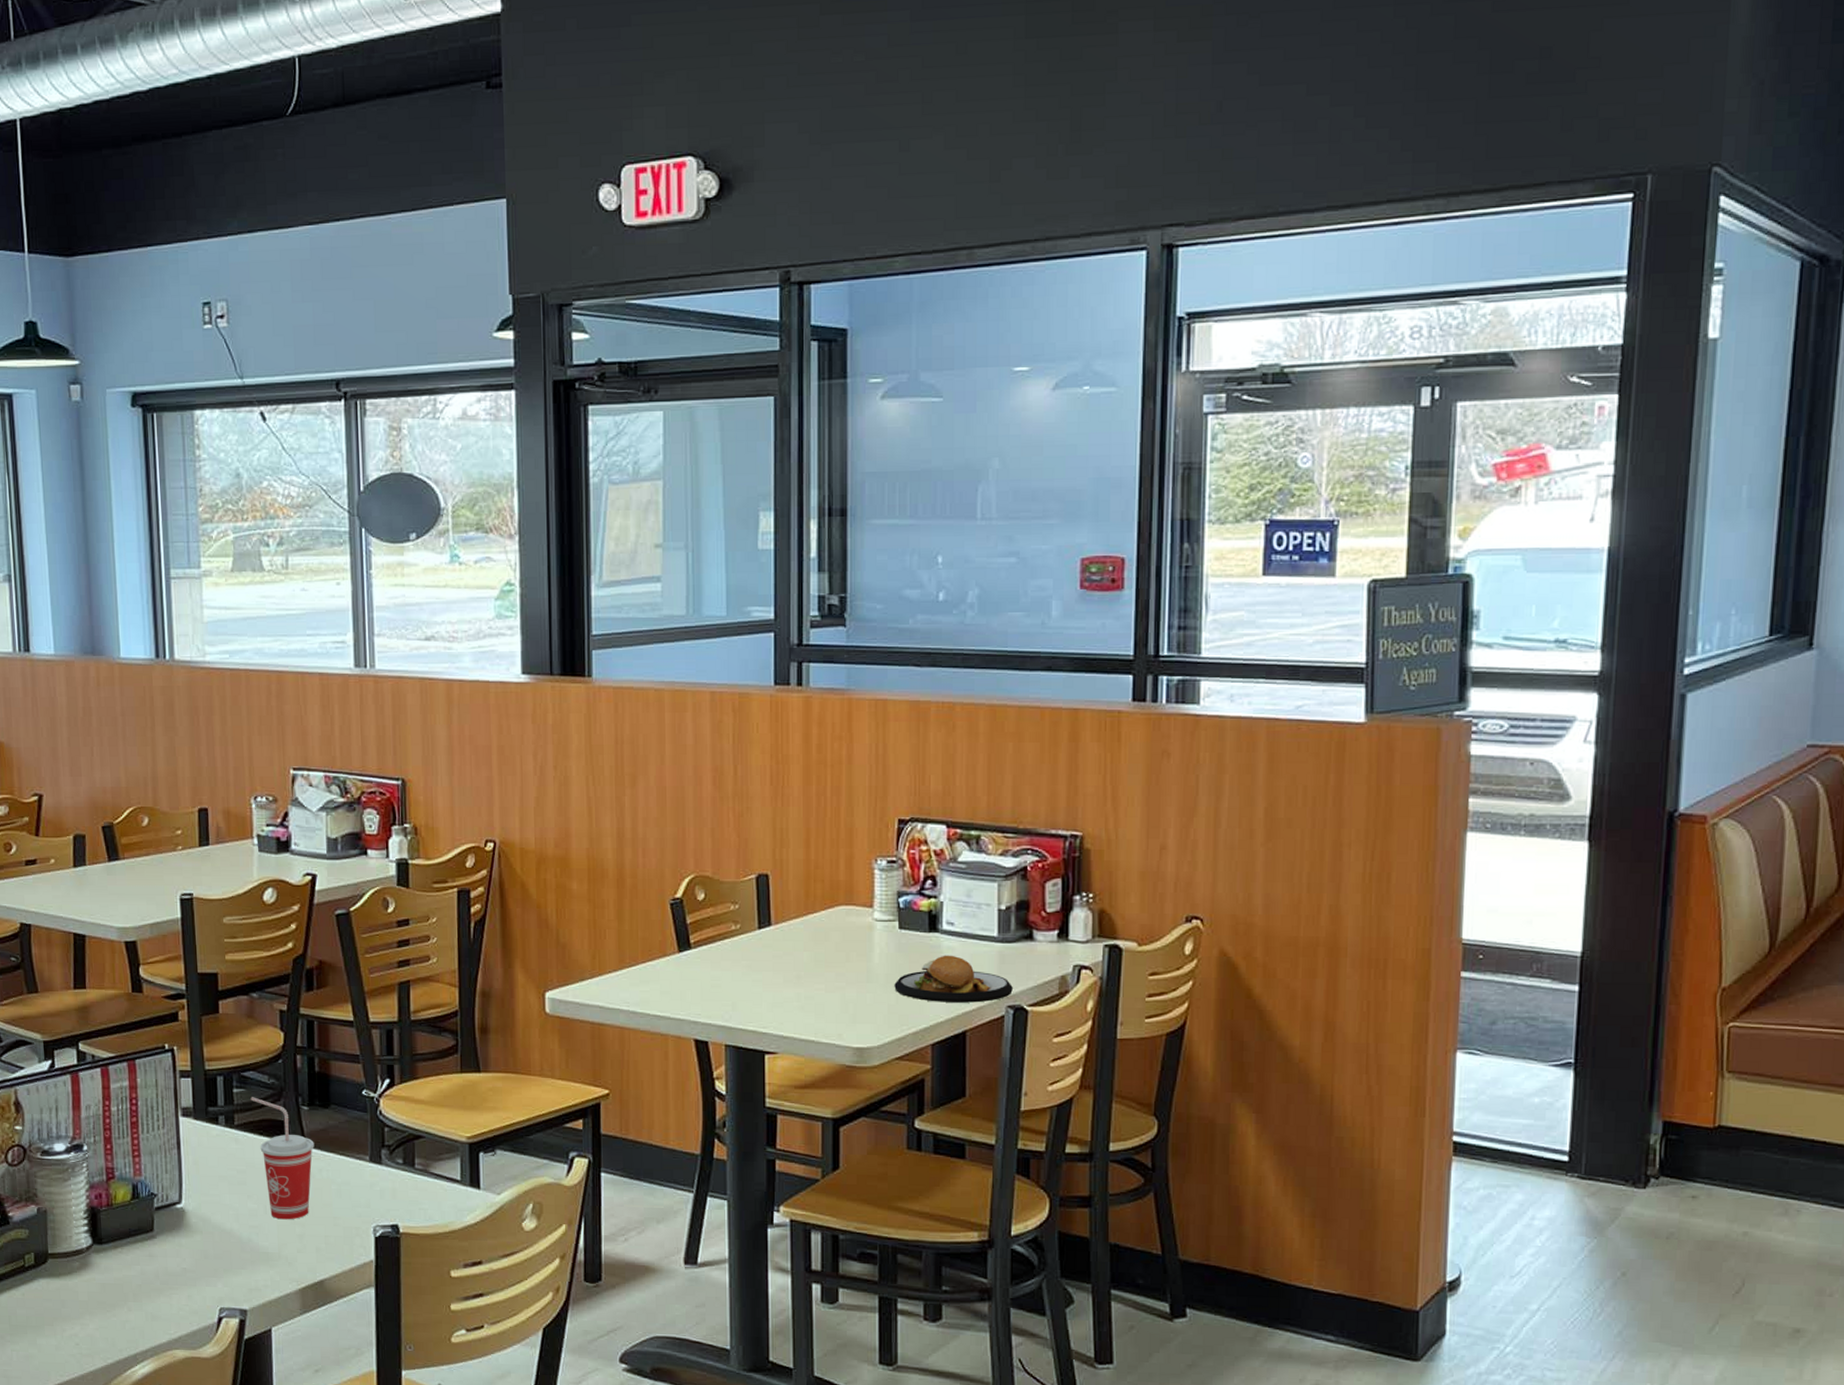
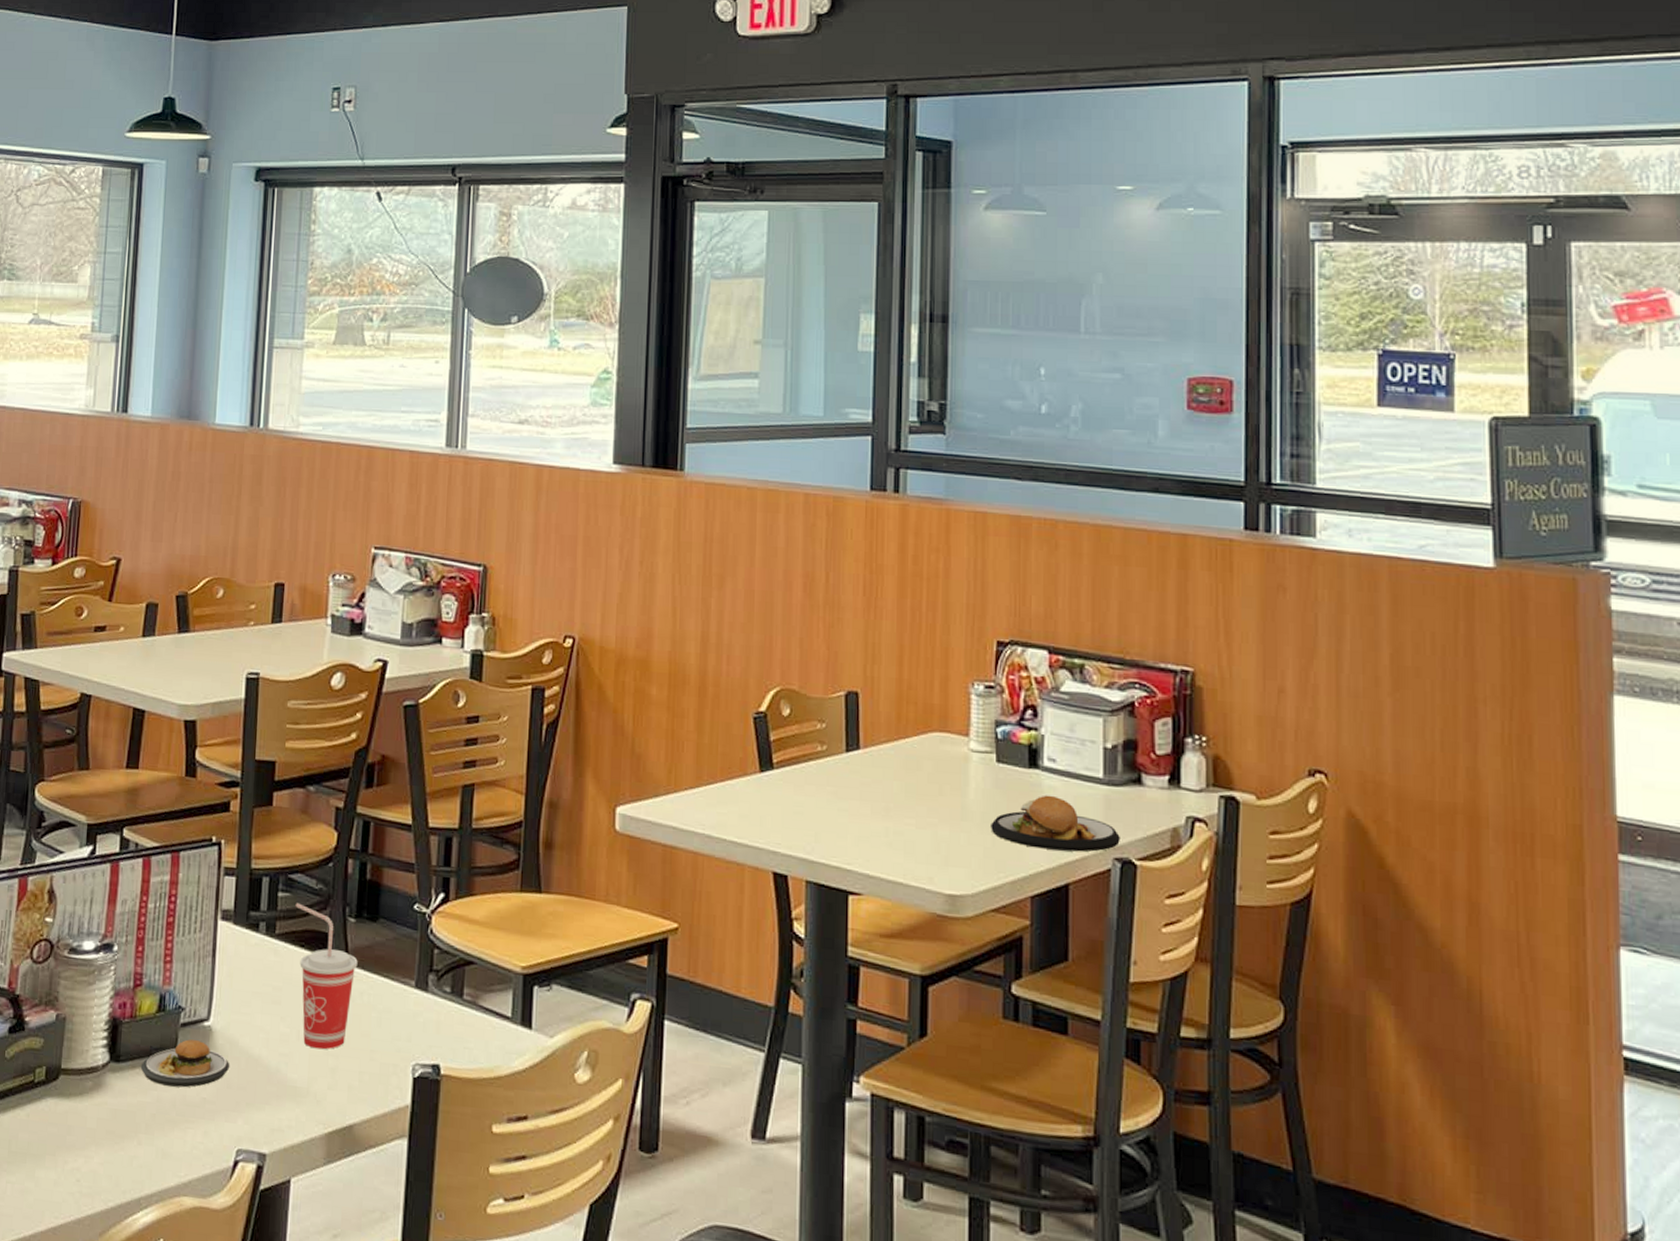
burger: none [122,1220,205,1261] -> present [140,1039,230,1088]

